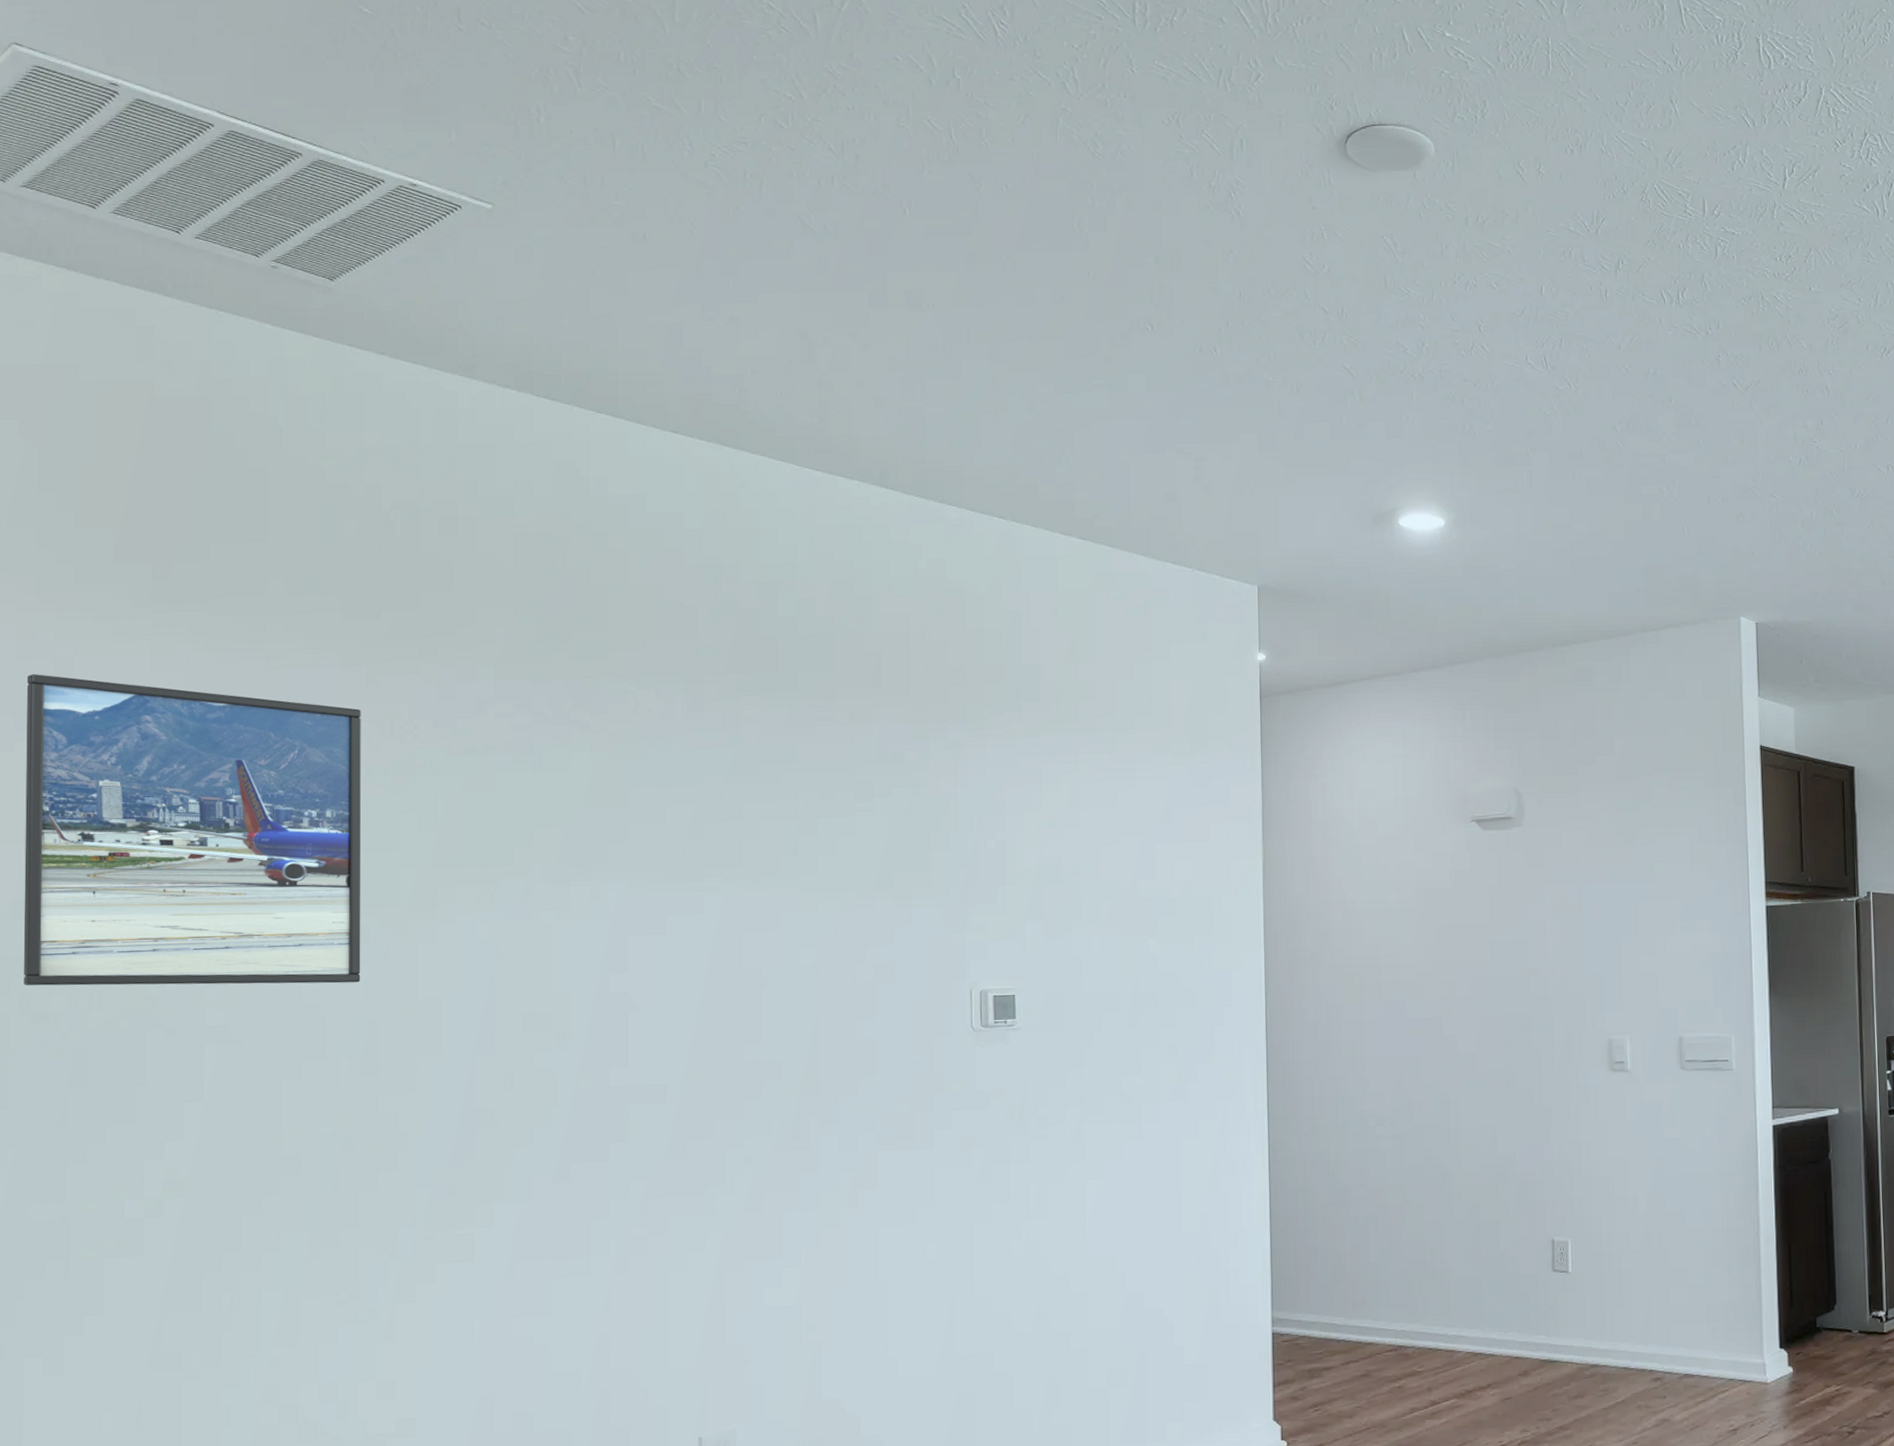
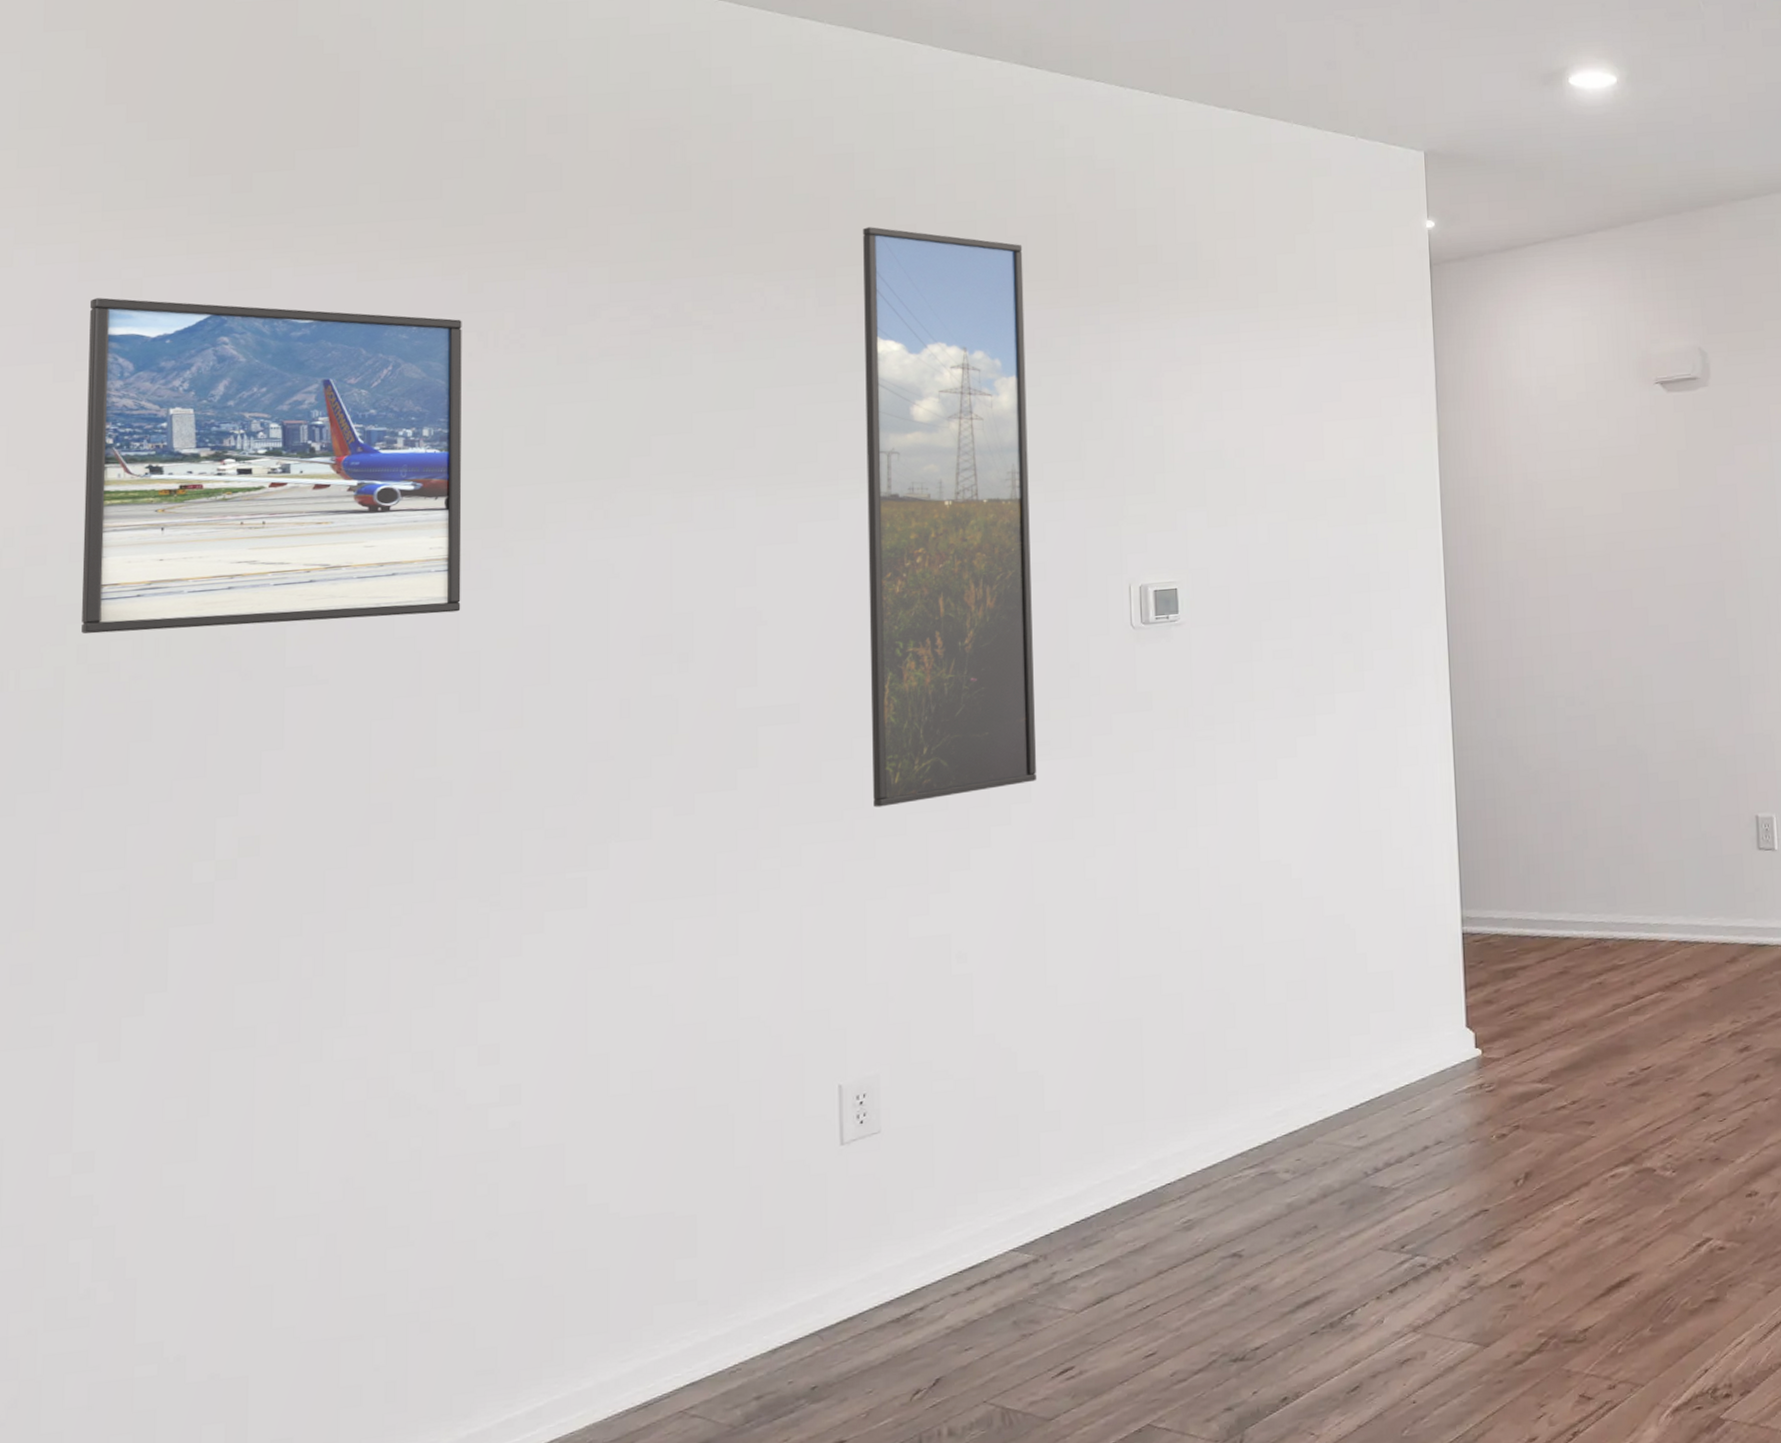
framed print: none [729,637,883,1185] -> present [863,227,1037,808]

